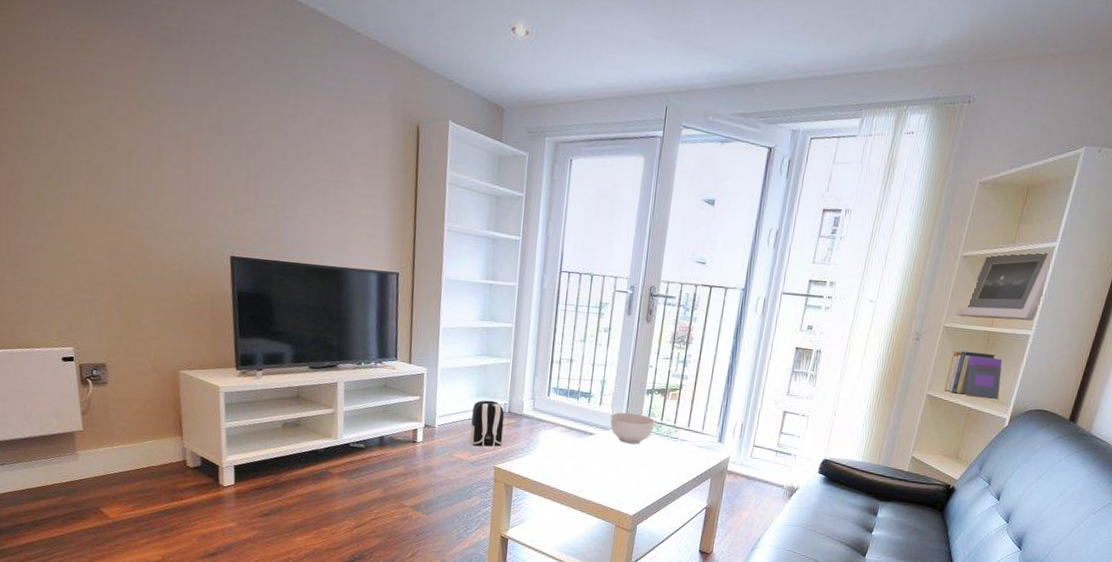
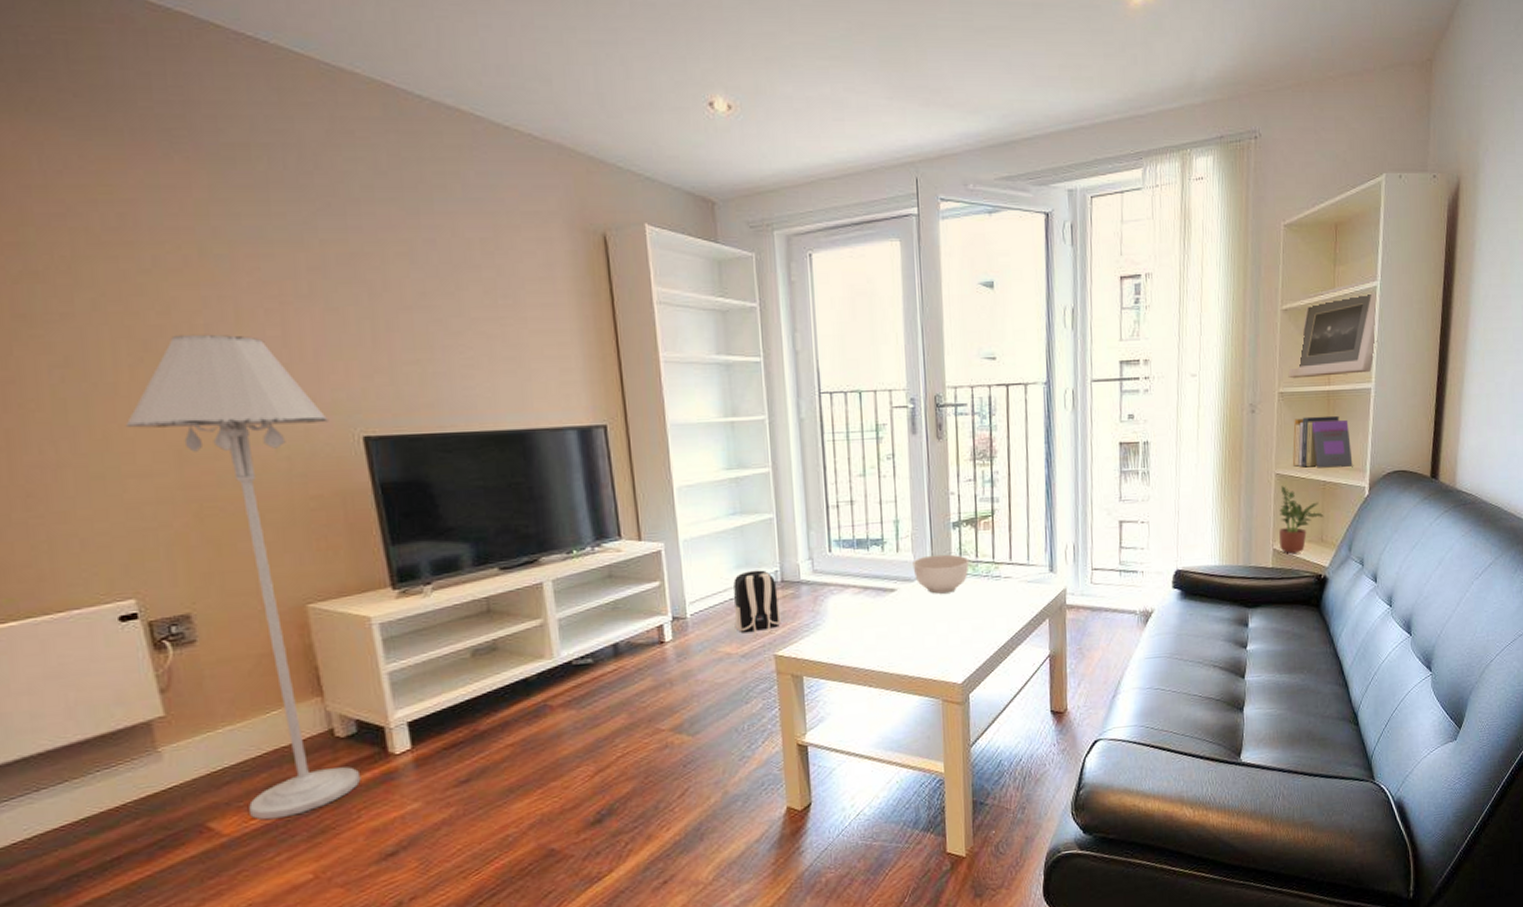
floor lamp: none [80,165,210,515] -> present [125,334,361,820]
potted plant: none [918,405,963,464] -> present [1279,486,1324,553]

